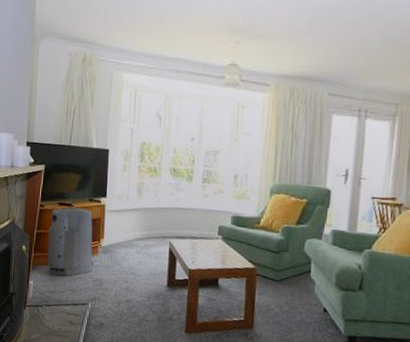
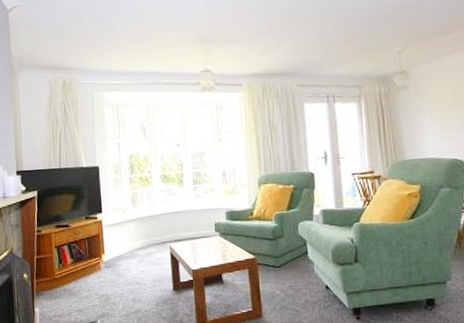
air purifier: present [47,207,94,277] -> none [48,227,98,299]

